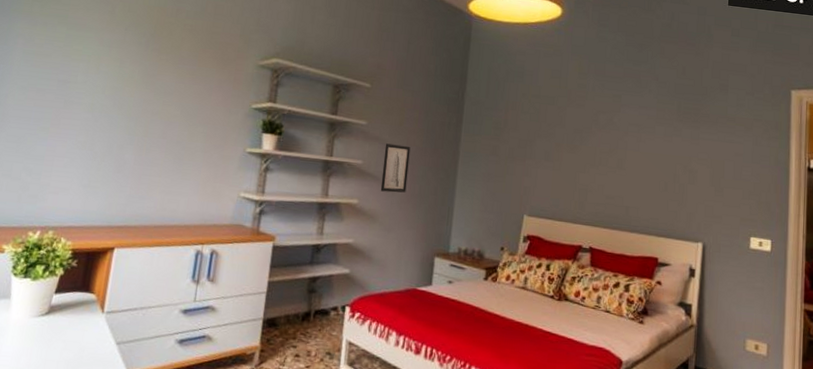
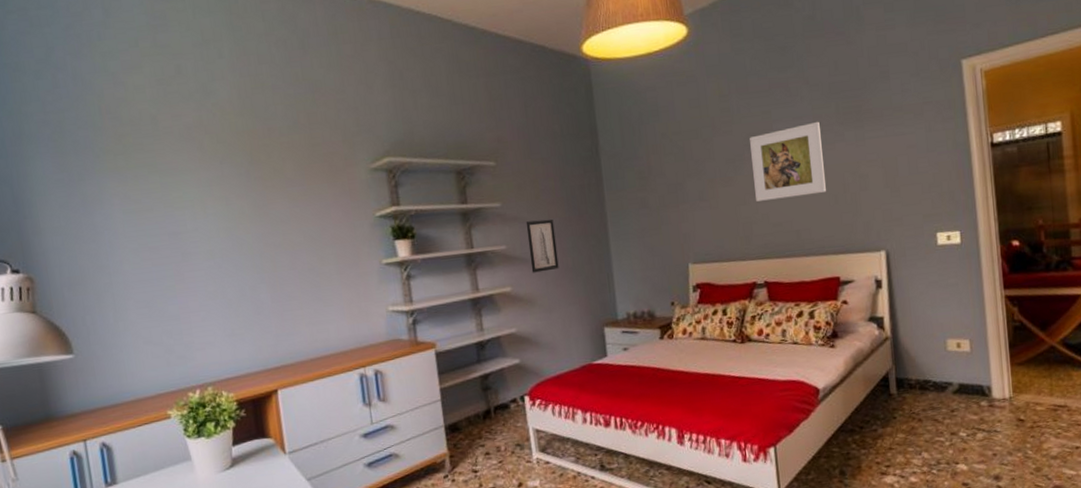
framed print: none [595,114,662,178] -> present [750,121,826,202]

